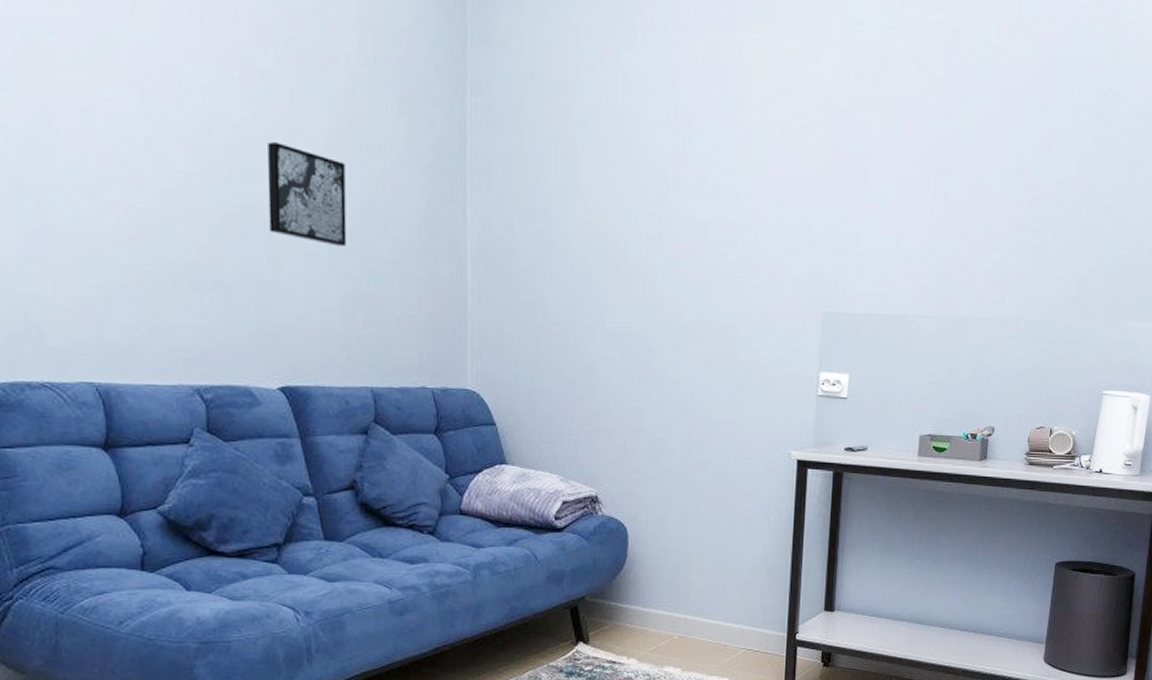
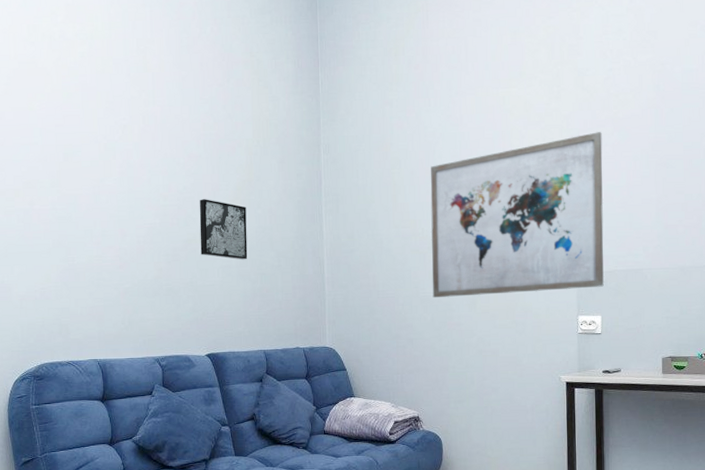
wall art: none [624,116,871,335] -> present [430,132,604,297]

